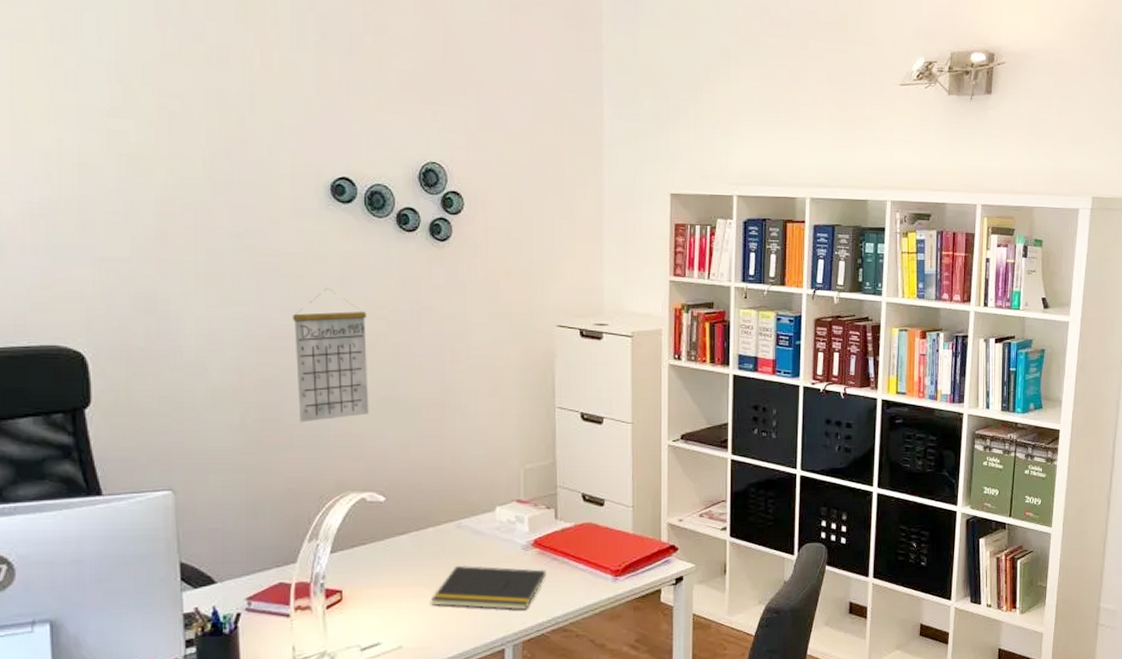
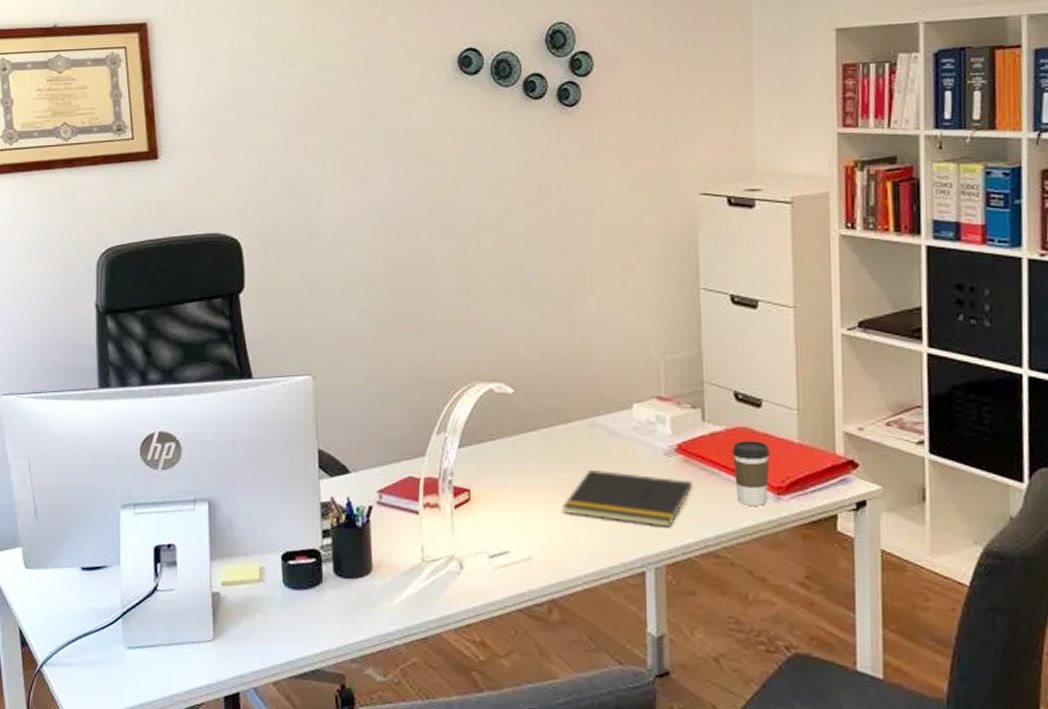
calendar: present [293,288,369,422] -> none [422,164,496,307]
coffee cup: none [580,533,610,587] -> present [732,440,770,506]

